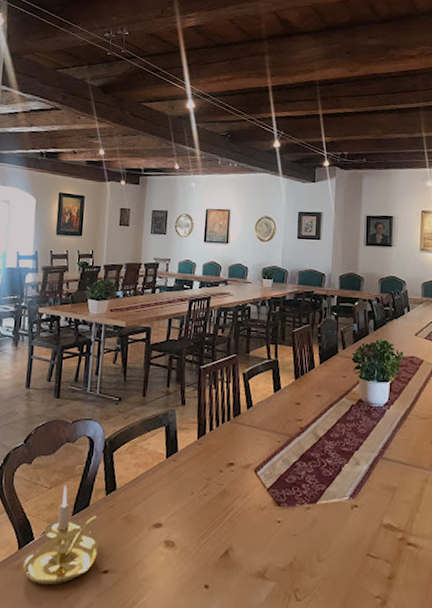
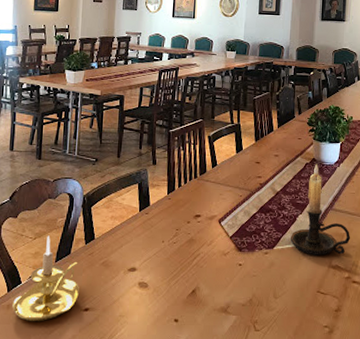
candle holder: none [336,406,404,512] -> present [291,164,351,255]

